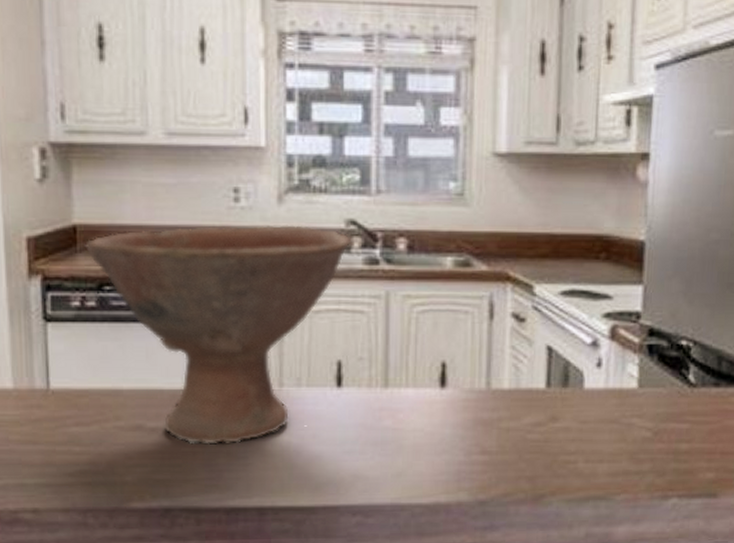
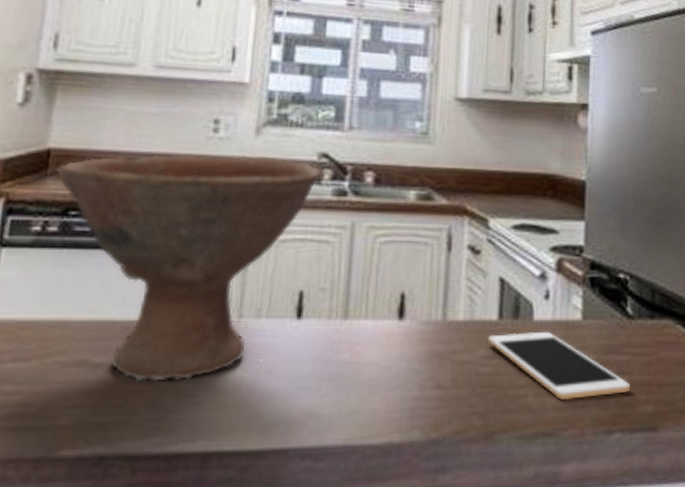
cell phone: none [534,399,690,467] -> present [487,331,630,401]

